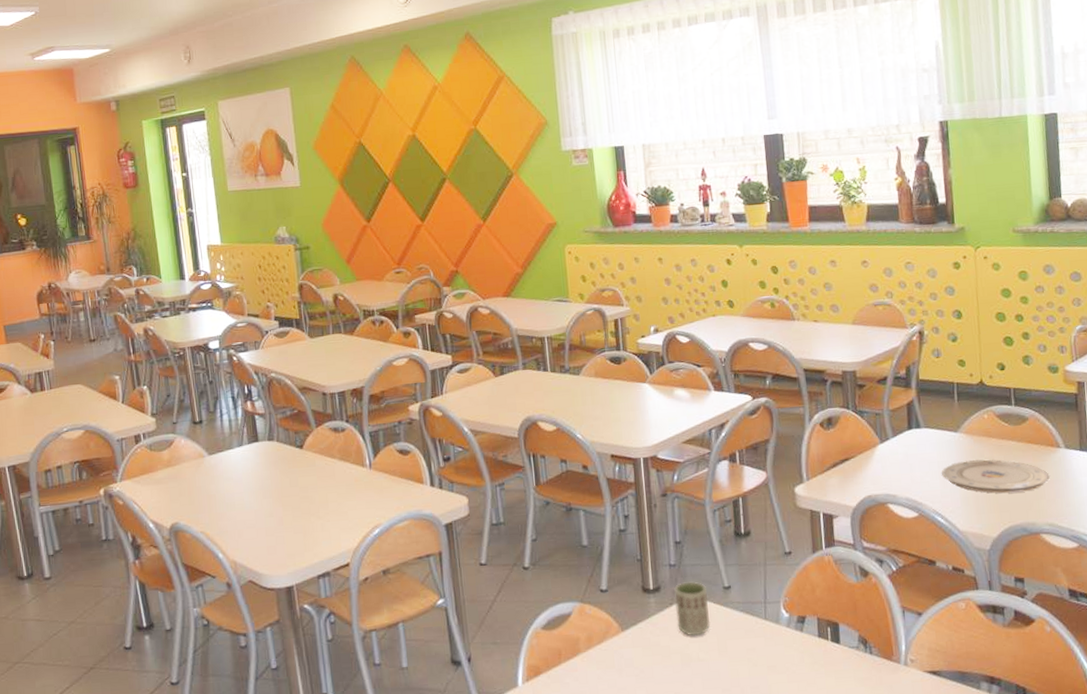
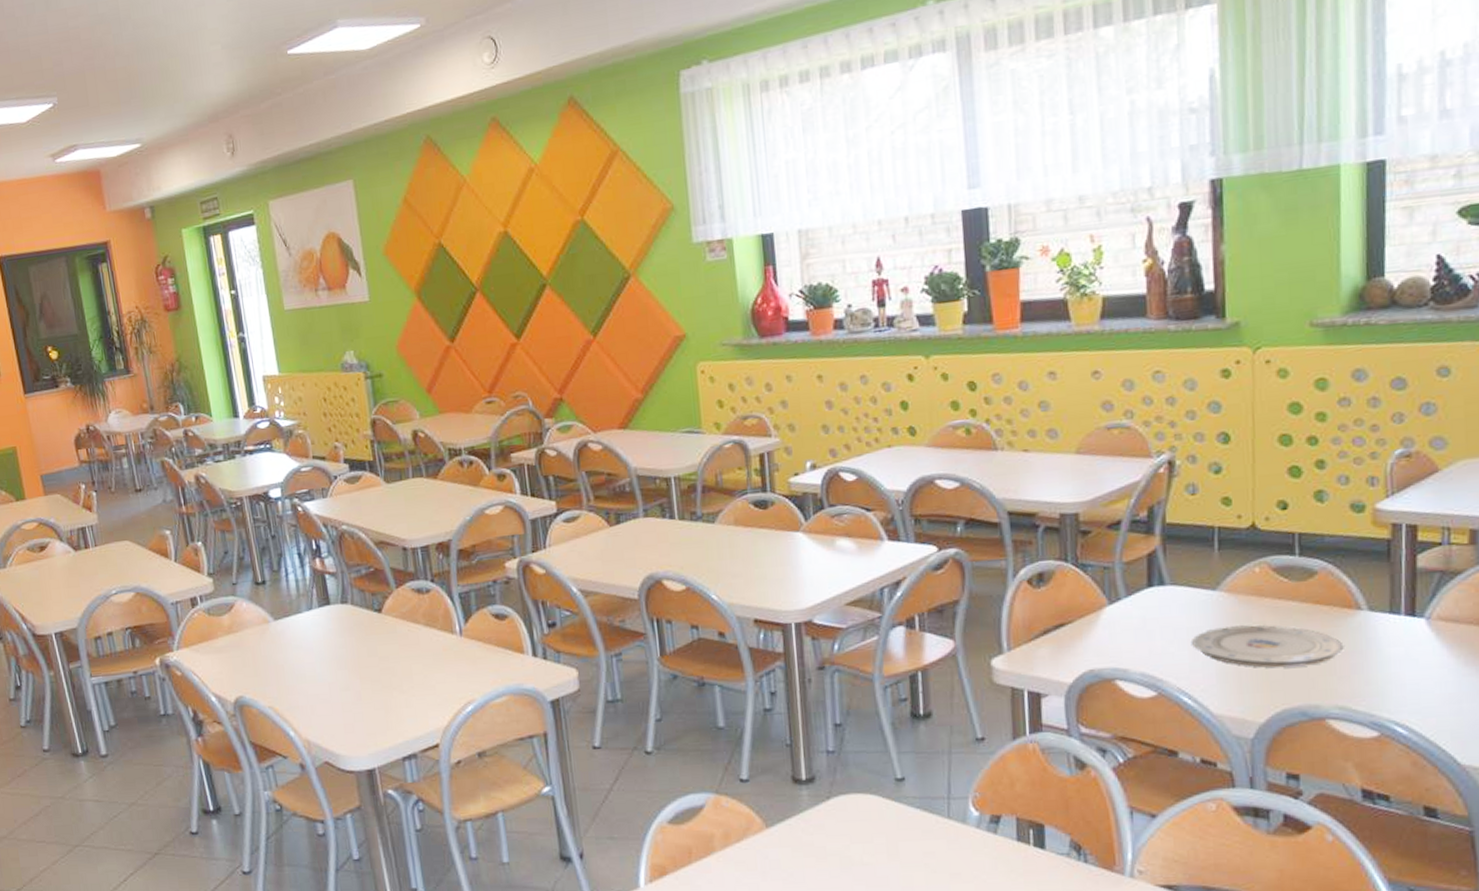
cup: present [674,582,711,636] -> none [832,771,878,836]

